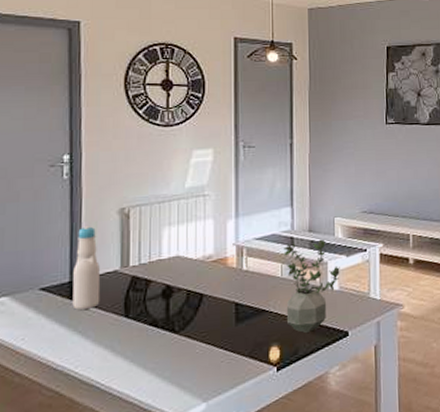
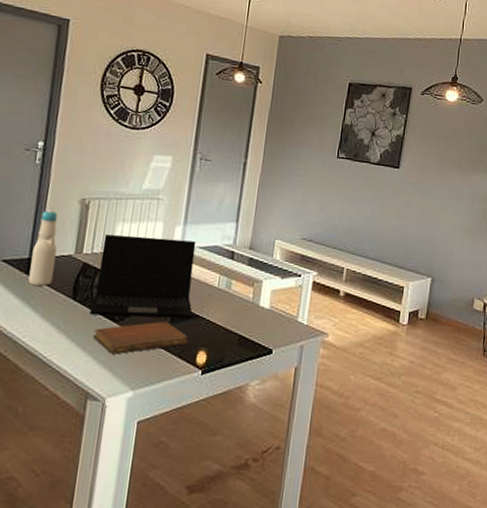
laptop: none [146,233,258,330] -> present [90,234,196,319]
notebook: none [152,323,257,368] -> present [92,321,188,355]
potted plant: present [283,239,340,334] -> none [217,256,274,345]

